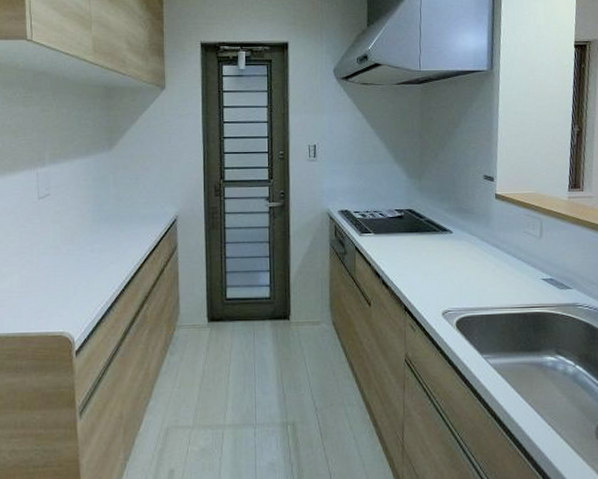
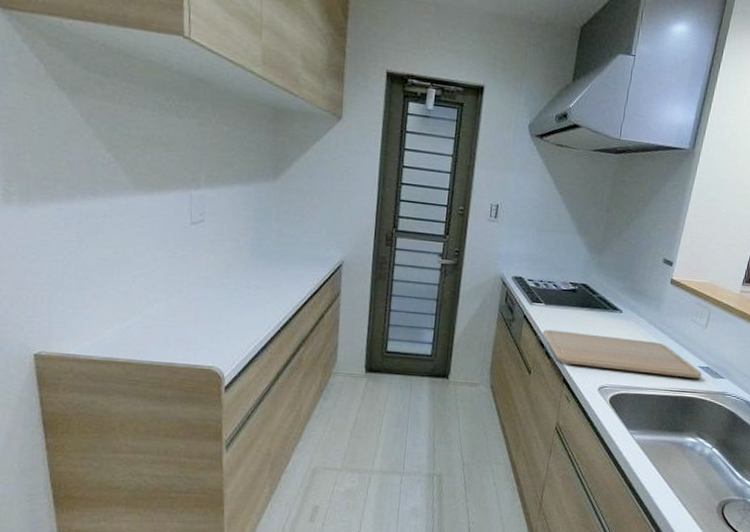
chopping board: none [376,258,547,293] -> present [543,329,702,379]

